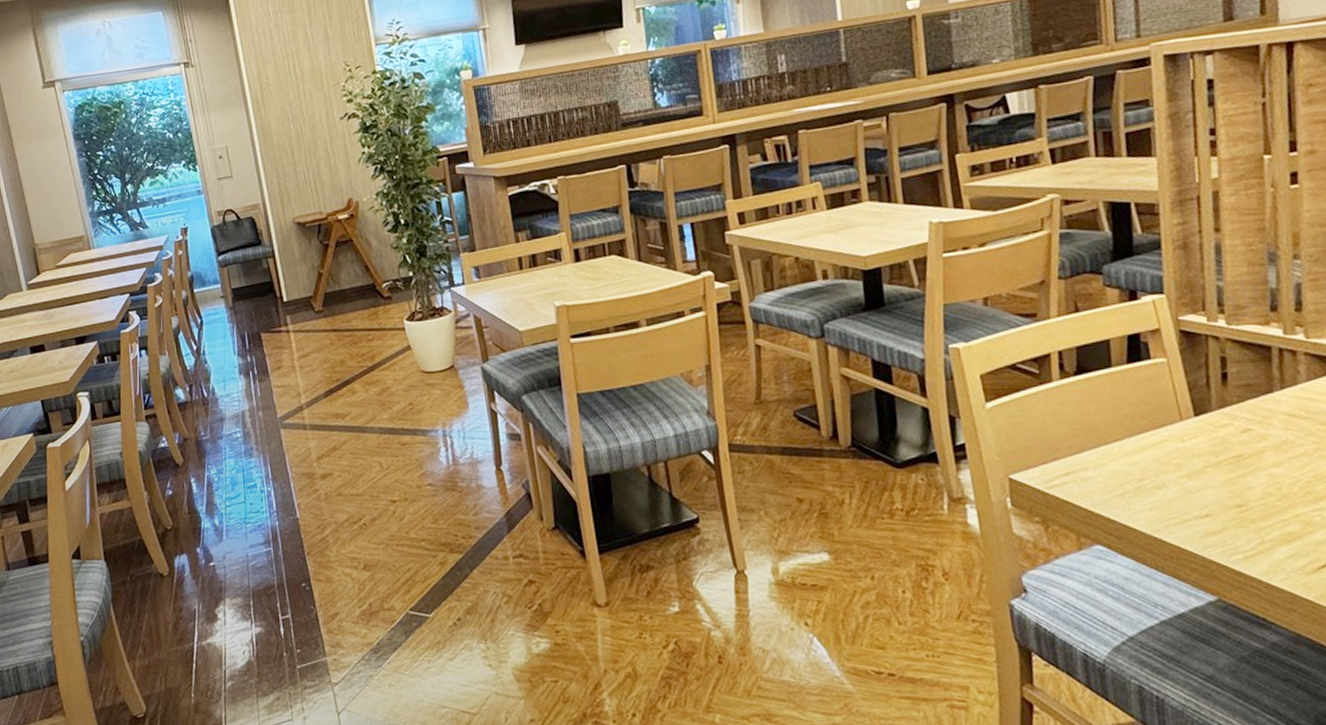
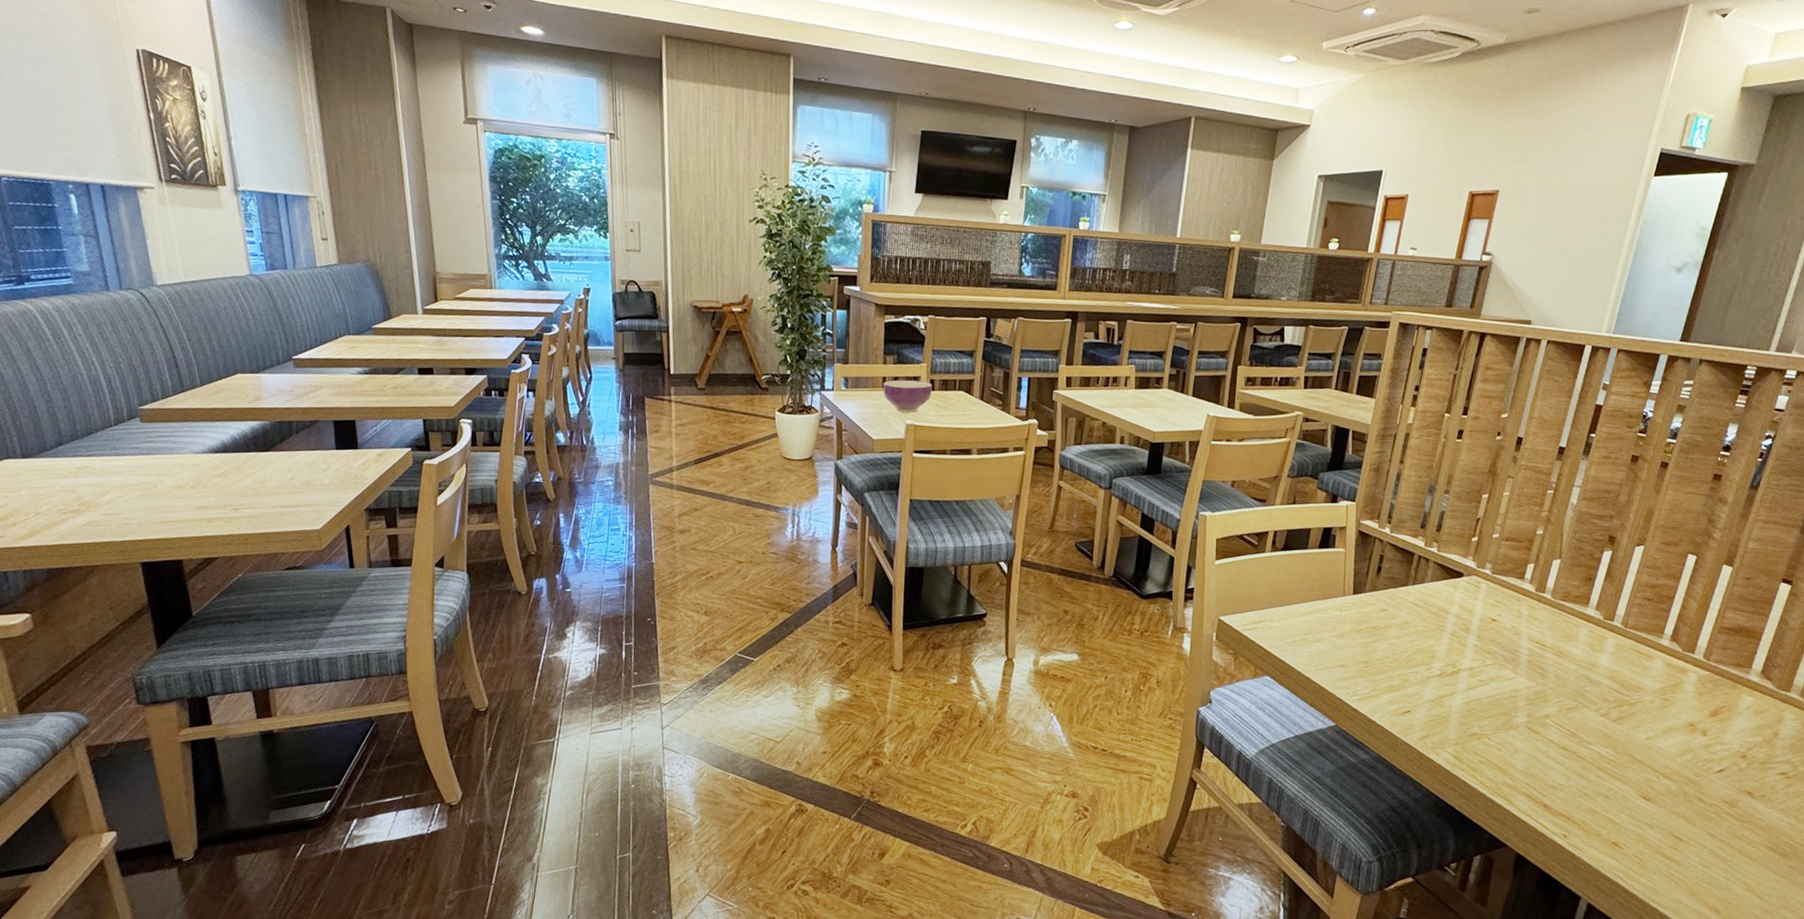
bowl: none [519,253,579,294] -> present [882,380,933,413]

